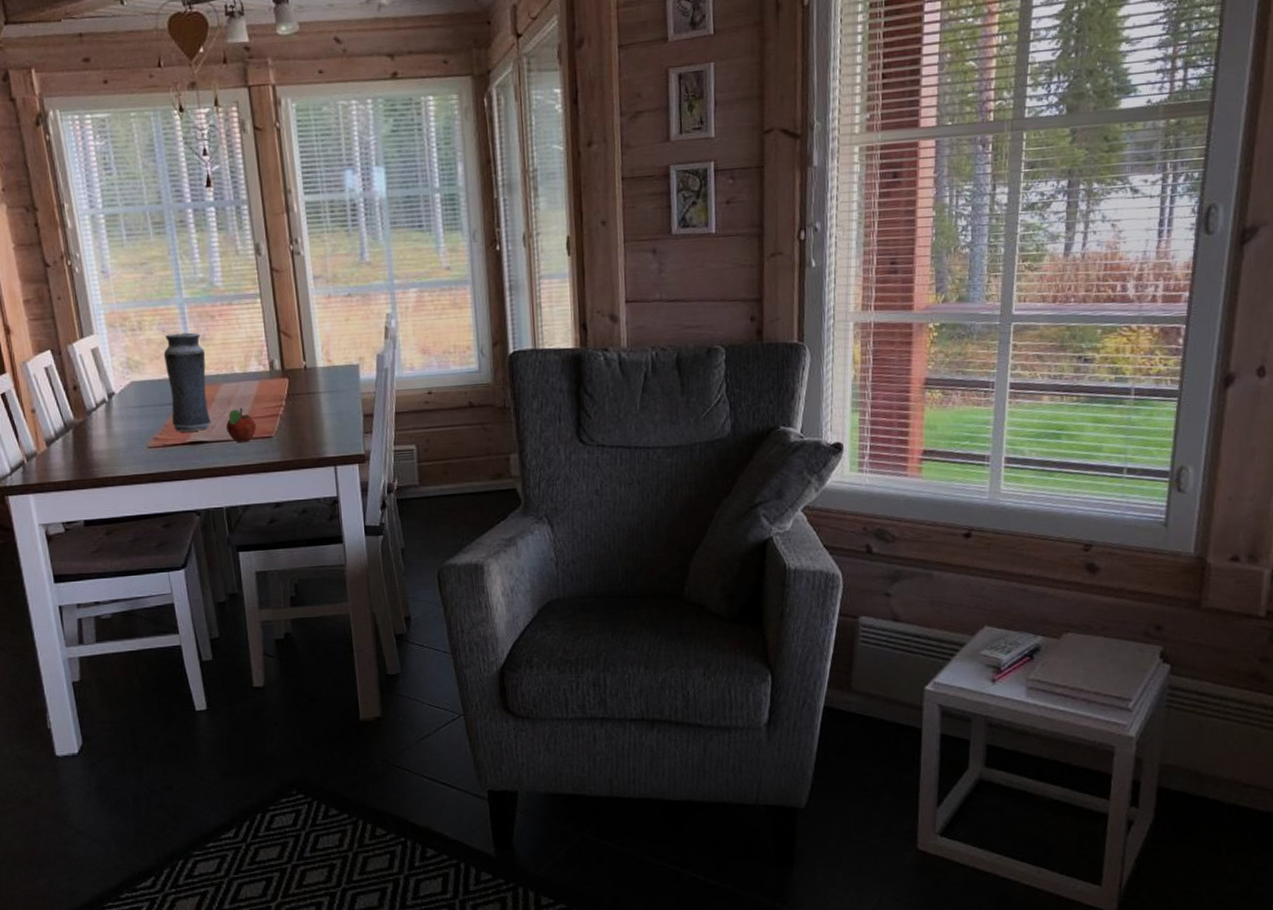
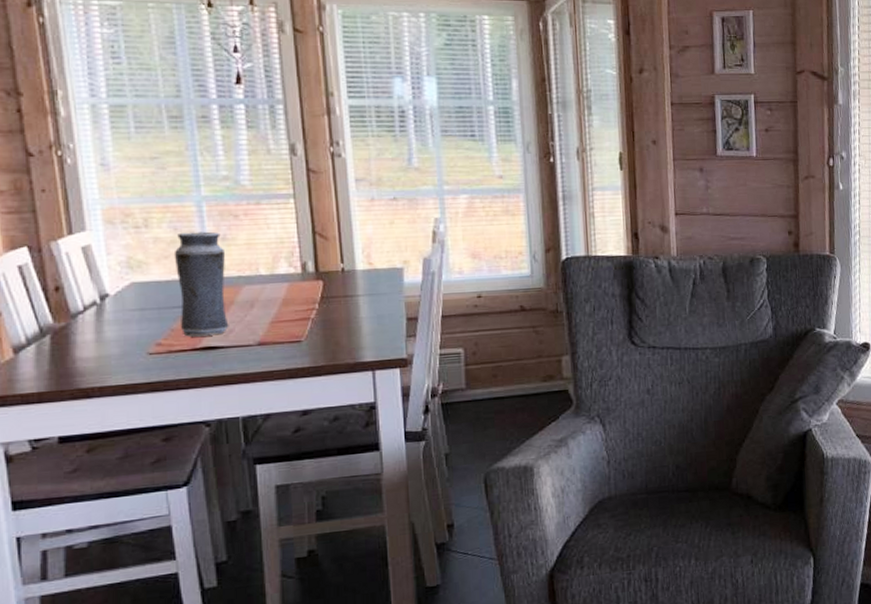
fruit: present [225,407,257,443] -> none [246,310,284,348]

